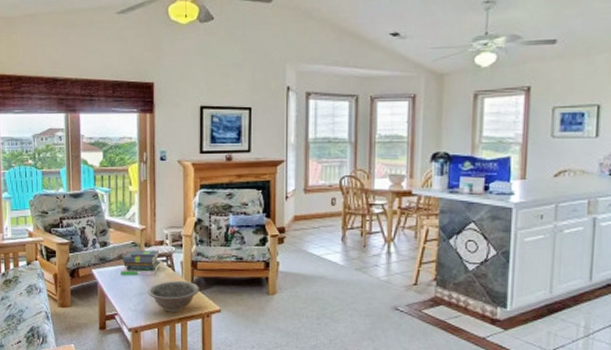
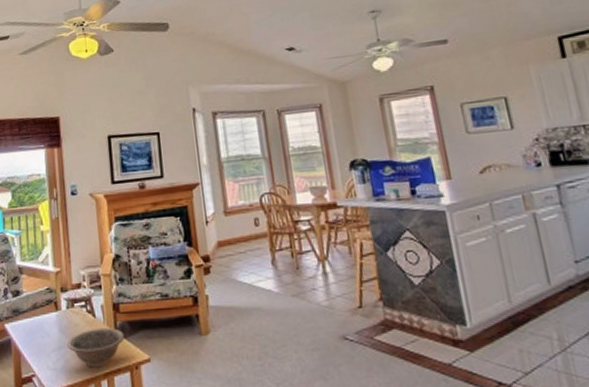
books: present [121,249,160,276] -> none [36,294,79,329]

